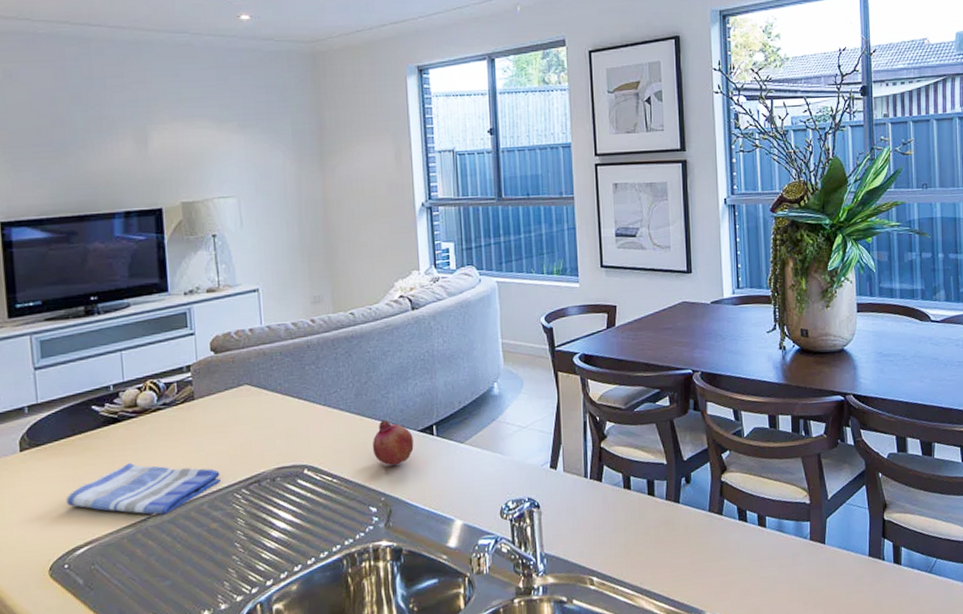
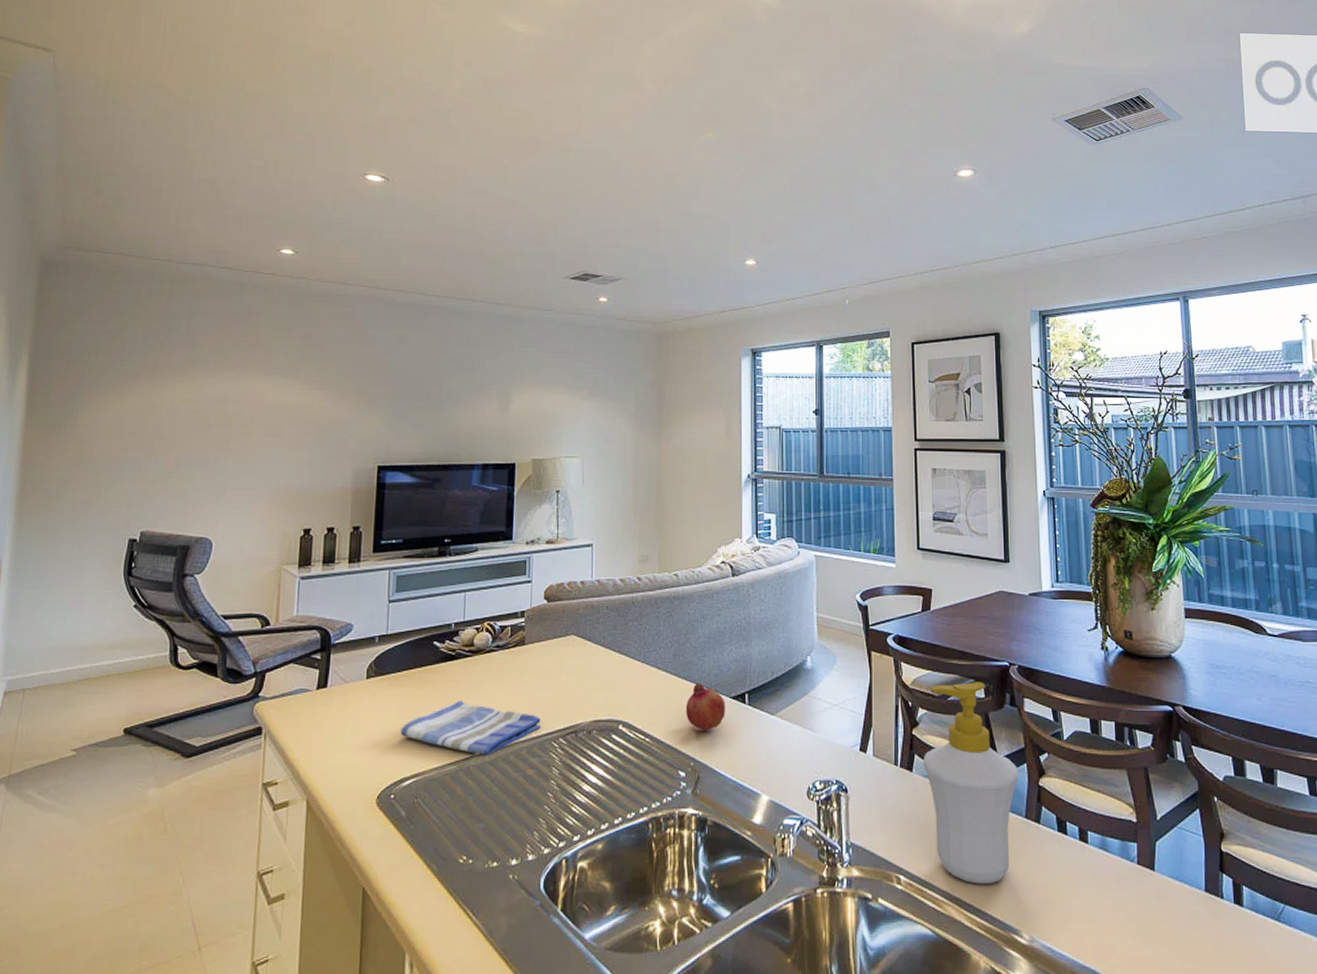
soap bottle: none [611,391,703,576] -> present [922,682,1019,884]

